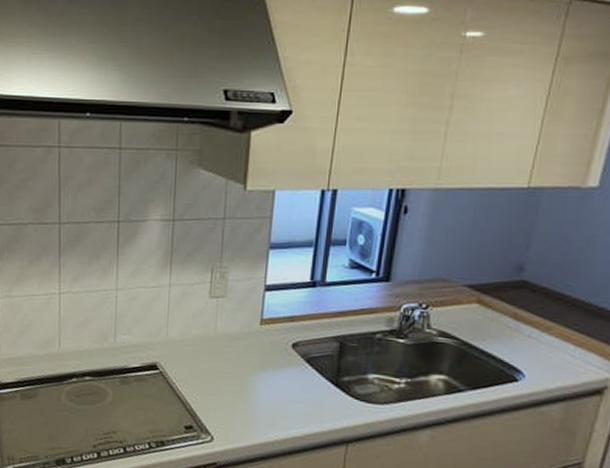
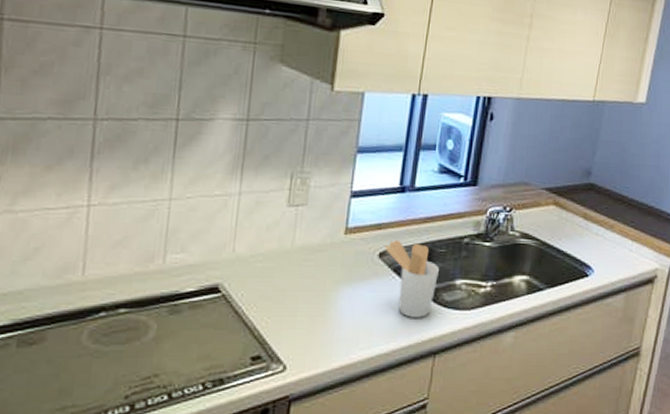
utensil holder: none [297,332,351,407] -> present [384,239,439,318]

